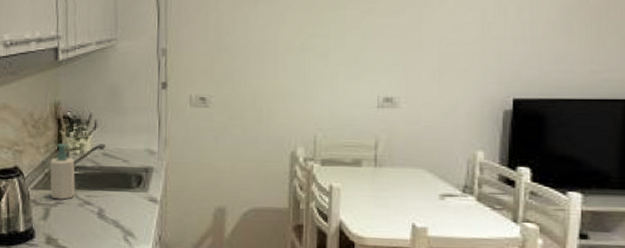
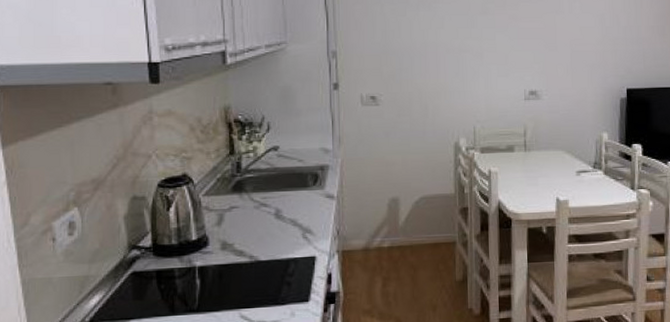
soap bottle: present [50,143,75,200] -> none [222,147,250,204]

